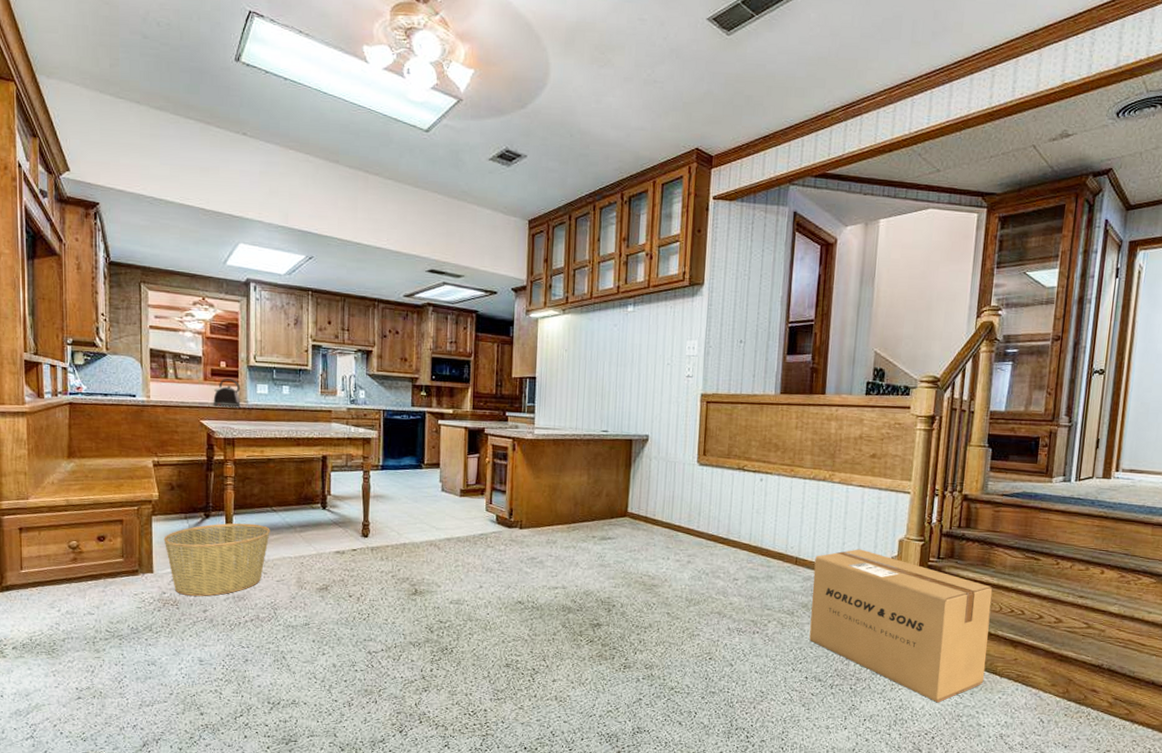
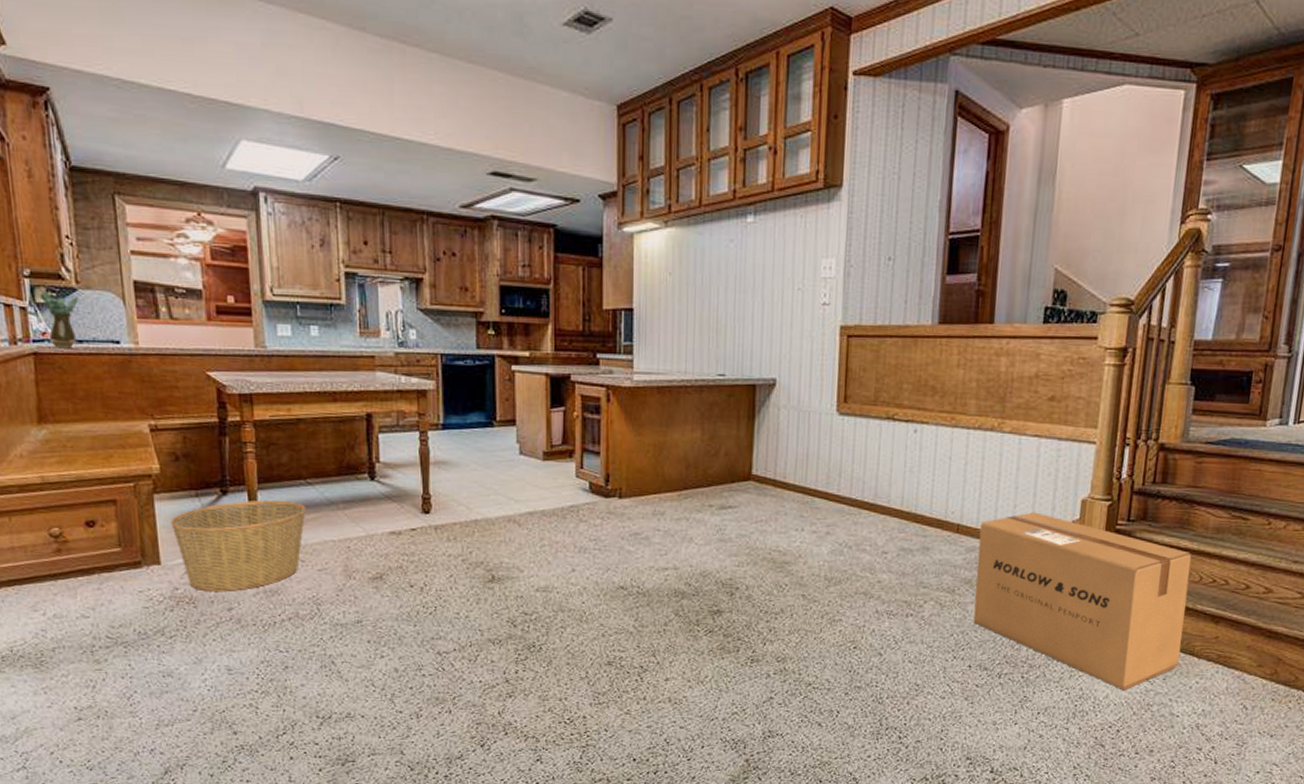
vase: none [77,354,107,400] -> present [39,290,78,349]
kettle: present [213,378,241,407] -> none [221,316,257,354]

